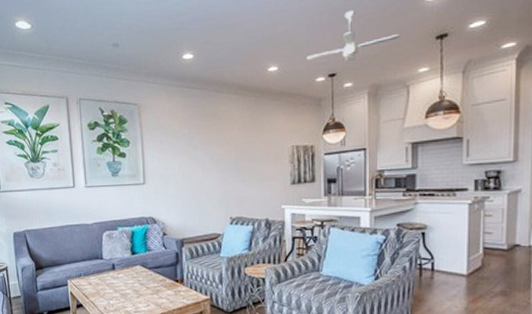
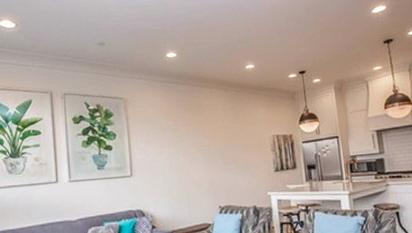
ceiling fan: present [306,10,400,62] -> none [278,18,355,62]

